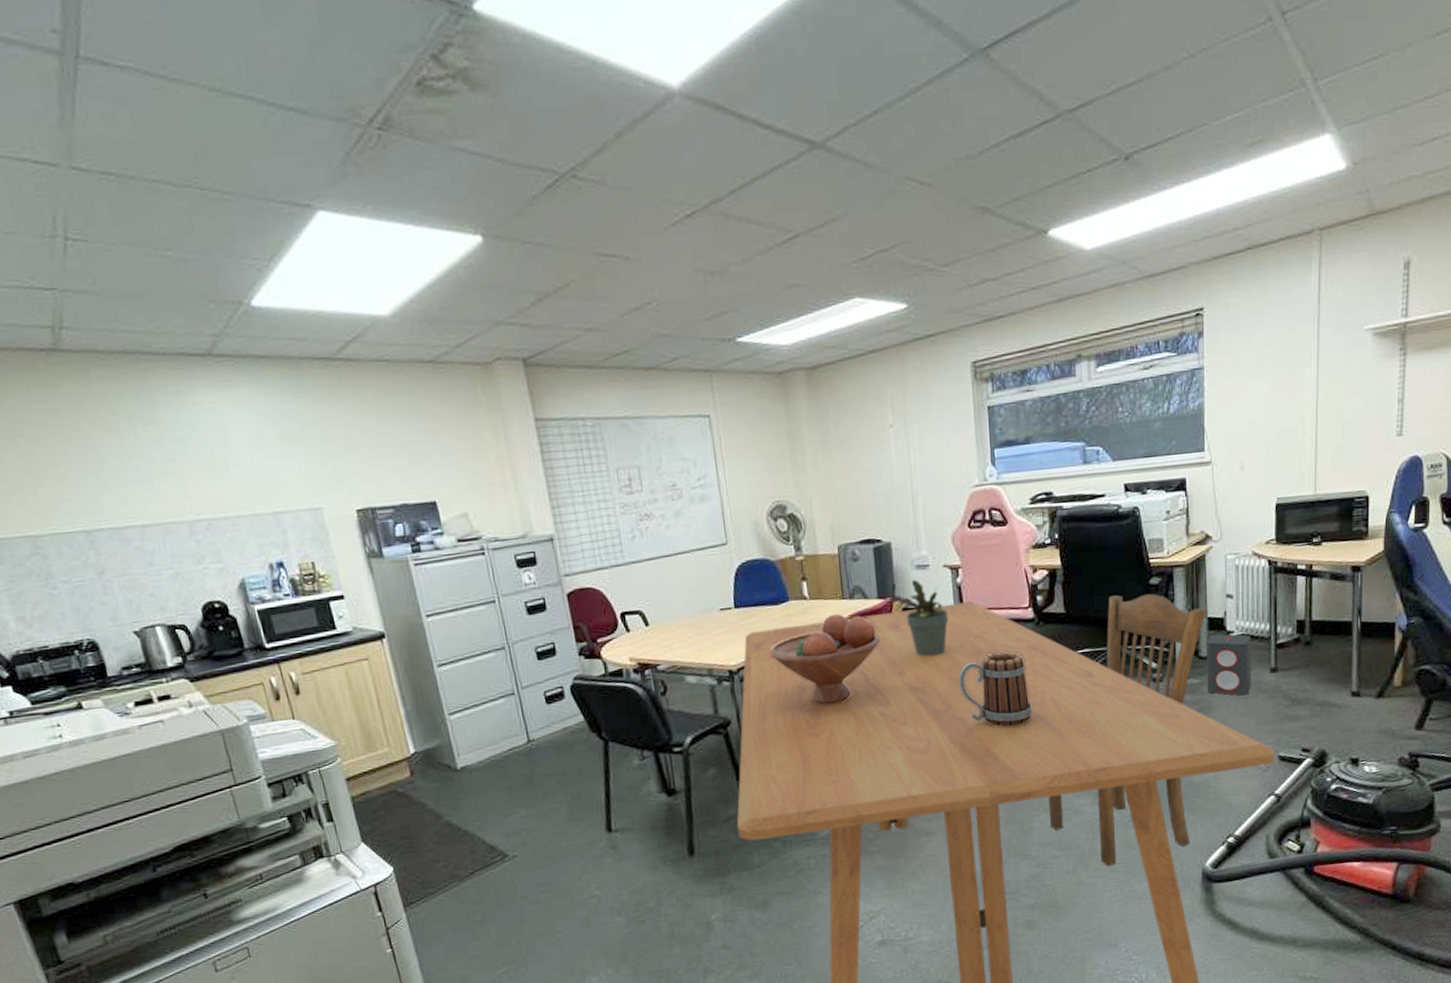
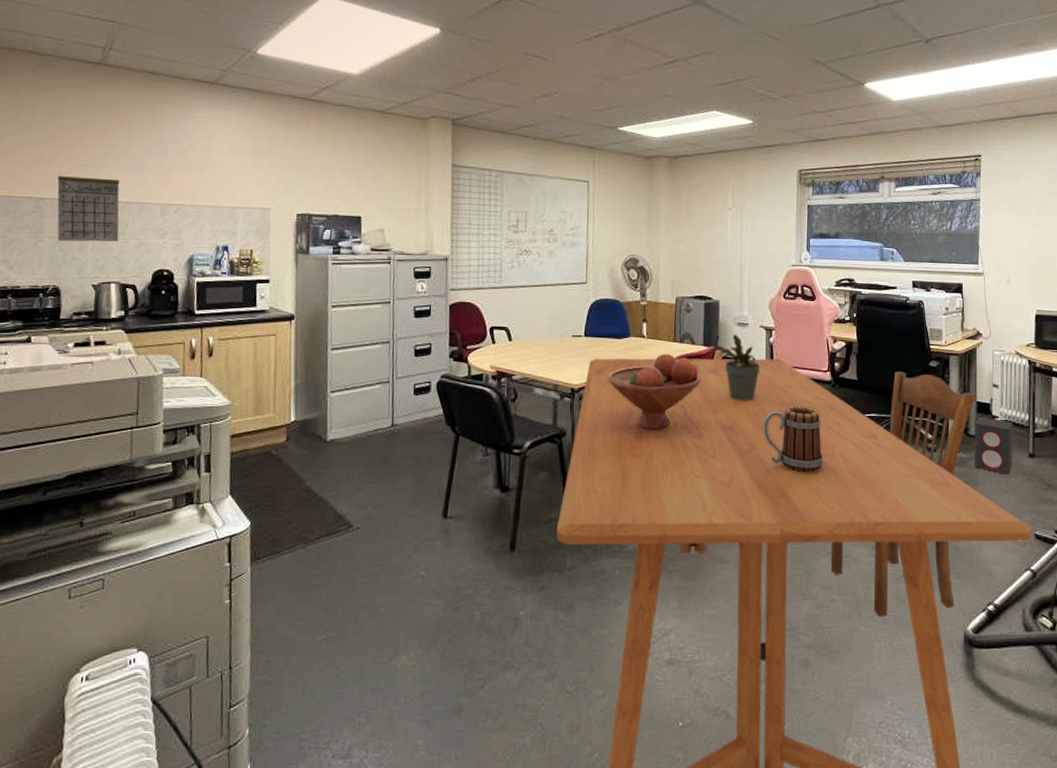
calendar: none [49,485,149,586] -> present [57,165,120,242]

